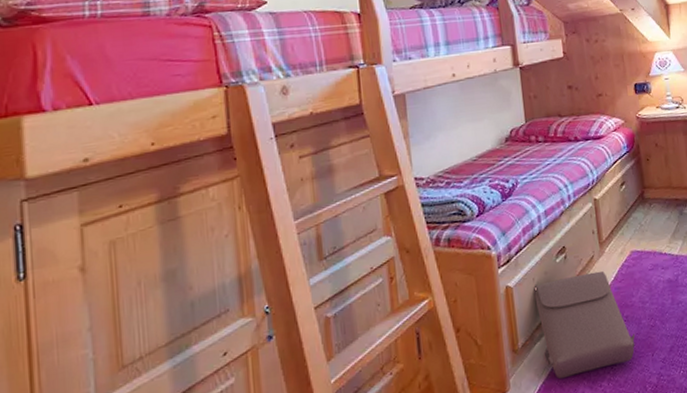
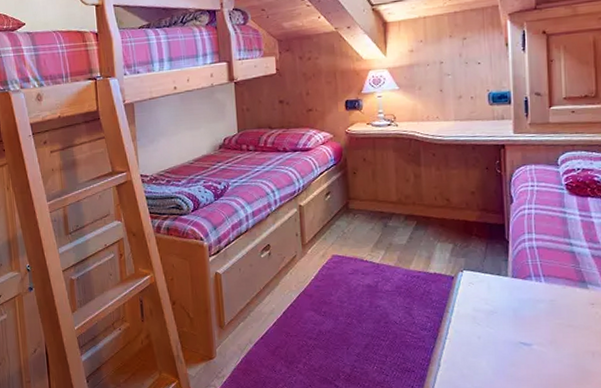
backpack: present [534,270,635,380] -> none [240,269,331,356]

